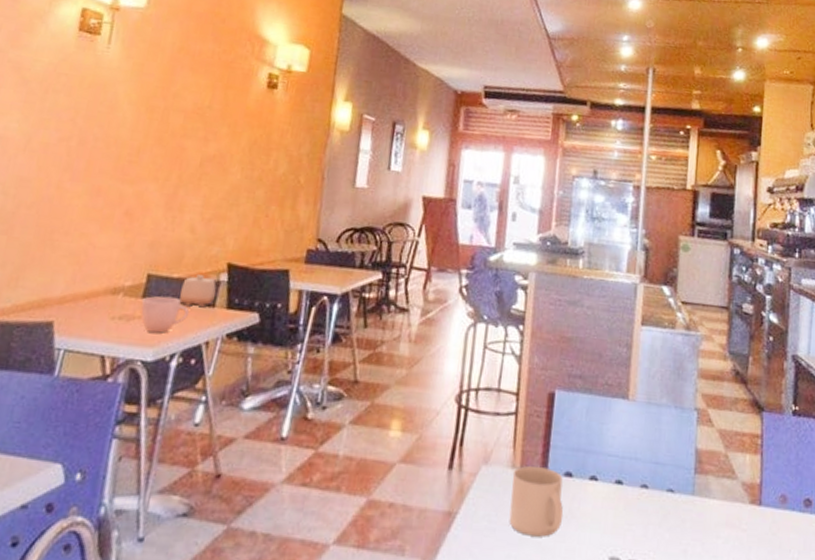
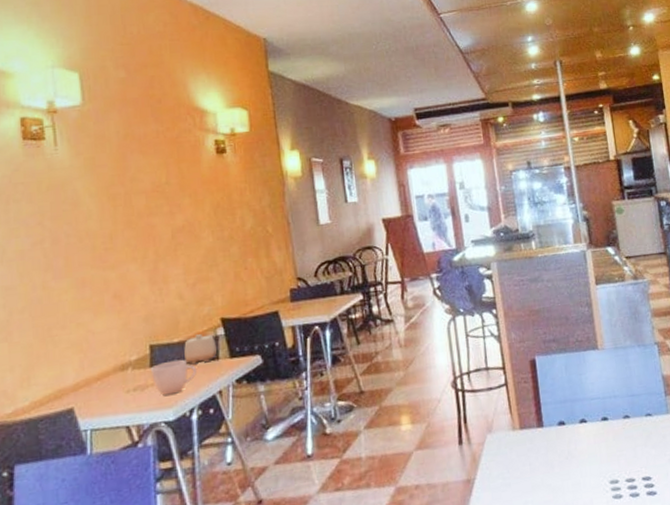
cup: present [509,465,564,537] -> none [514,422,565,482]

